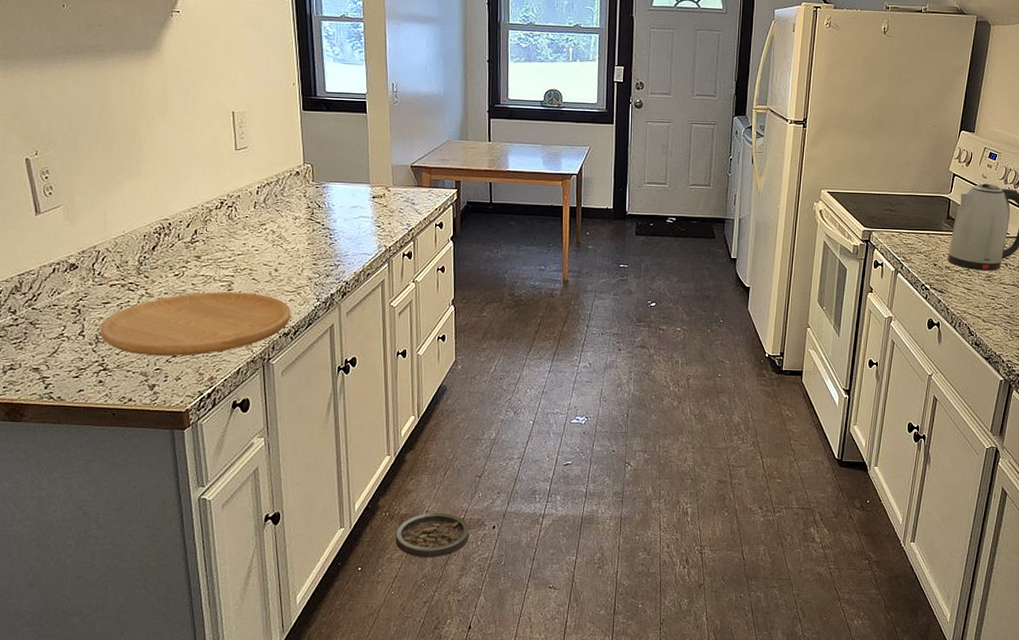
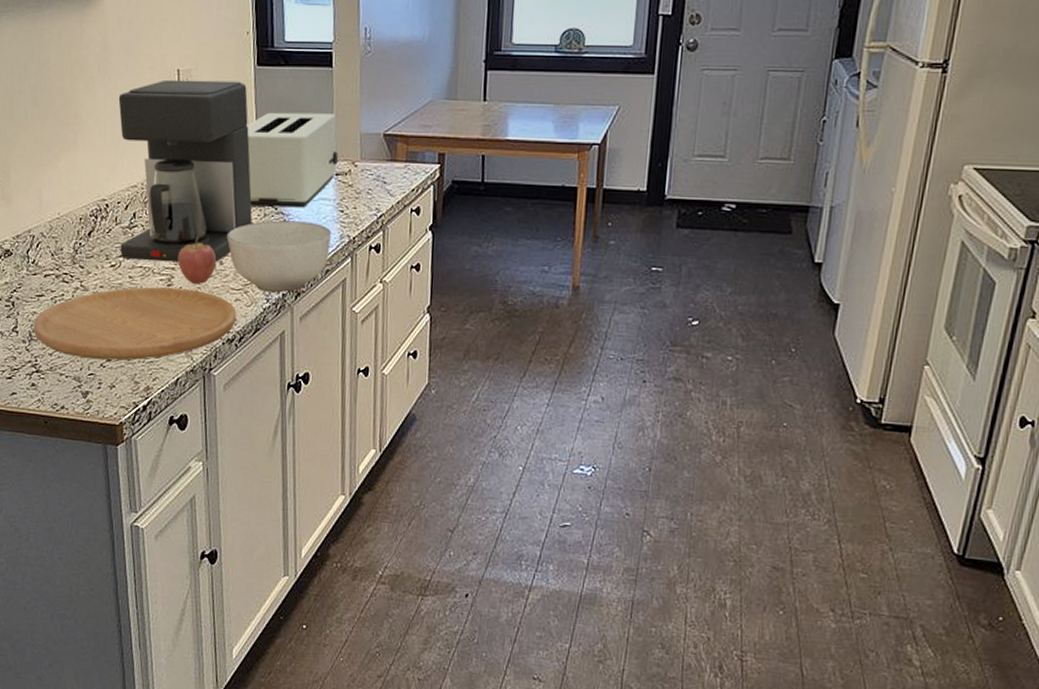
coffee maker: none [178,120,303,271] -> present [118,79,253,263]
fruit: none [236,248,272,288] -> present [177,235,217,284]
bowl: none [280,234,371,293] -> present [226,220,332,293]
toaster: none [295,147,375,224] -> present [246,112,339,208]
pet bowl: present [395,513,470,558] -> none [347,569,437,624]

